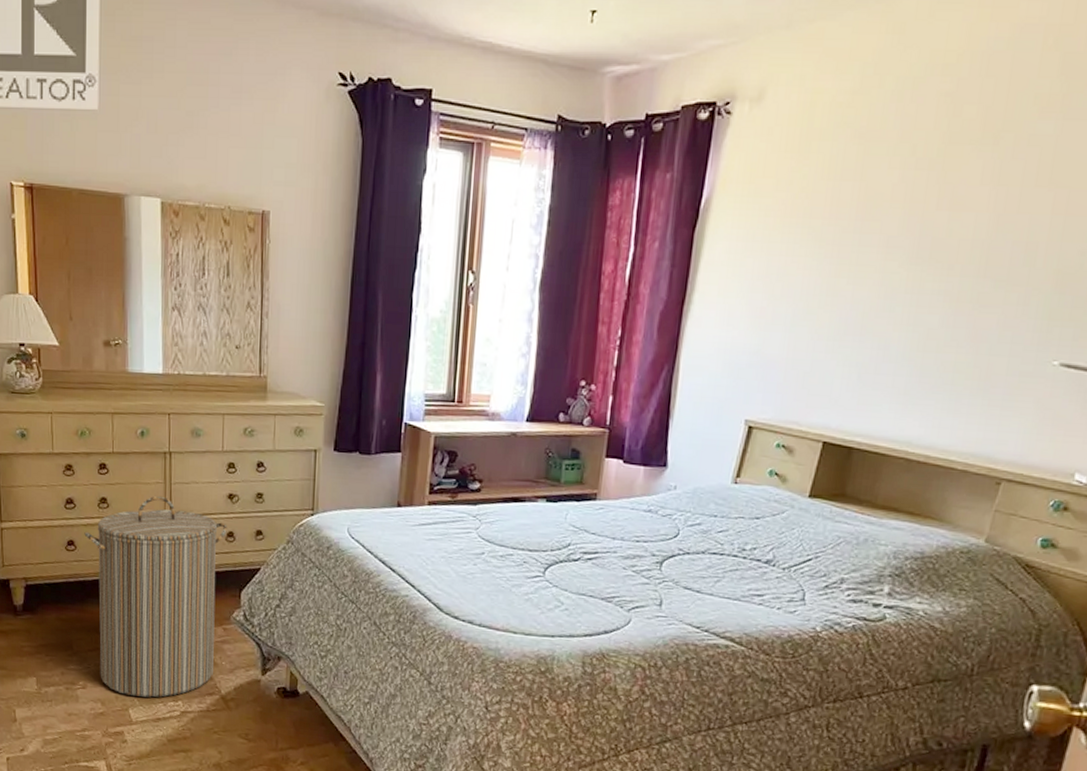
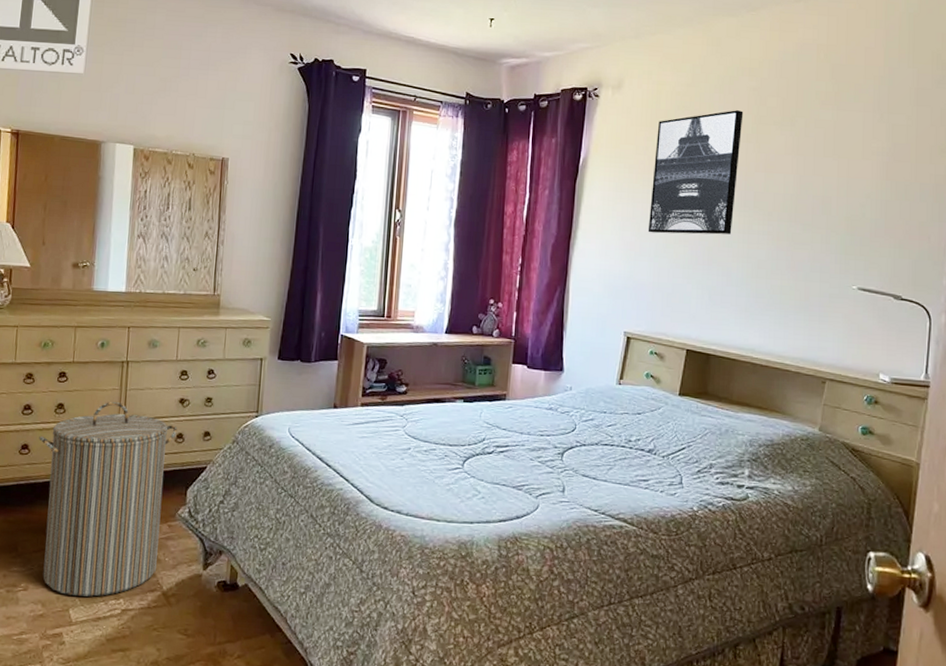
wall art: none [784,125,928,296] -> present [647,110,744,235]

